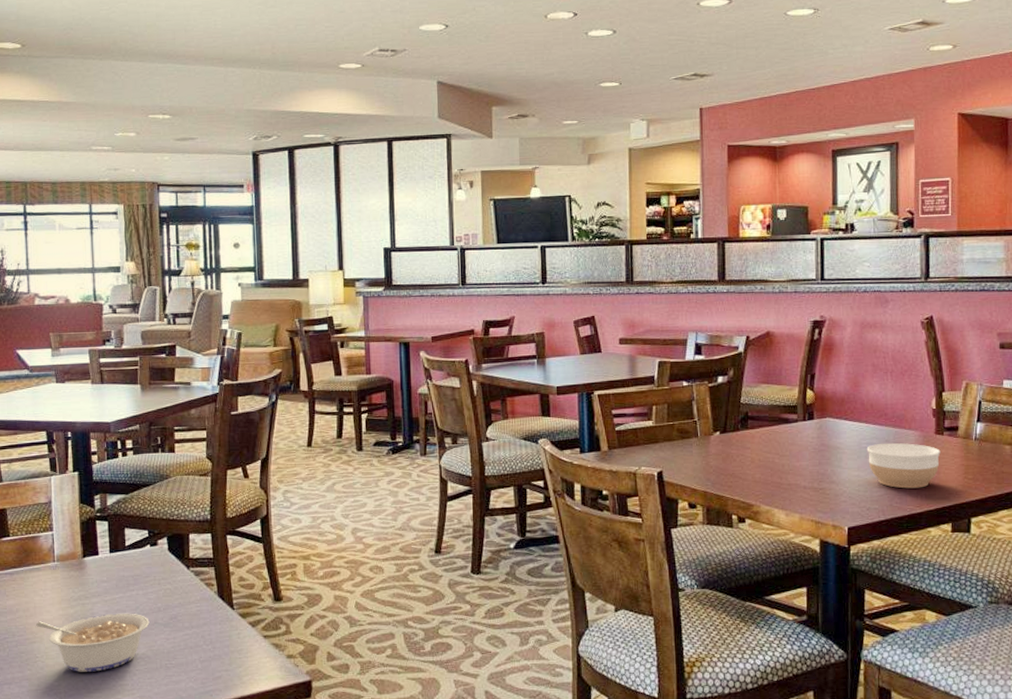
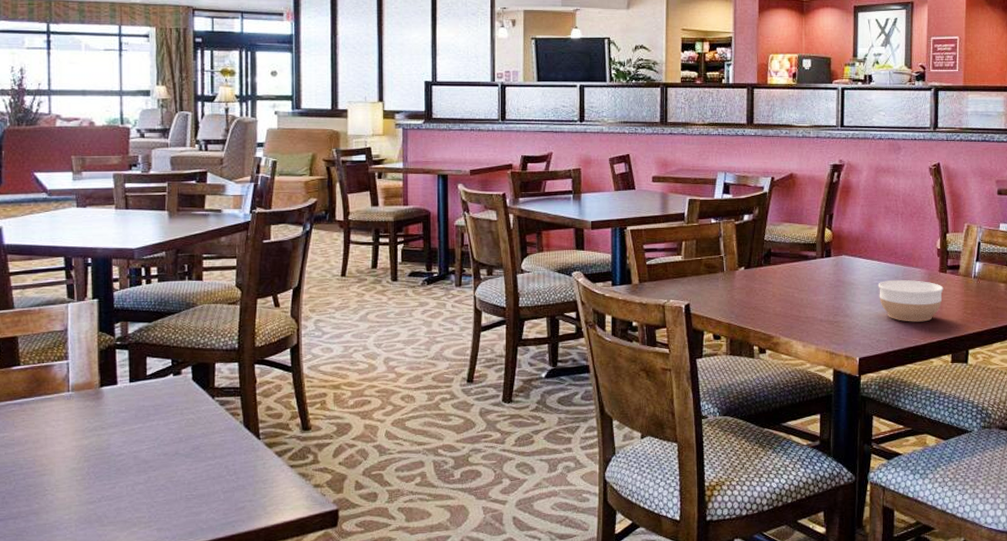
legume: present [36,613,150,672] -> none [46,443,170,505]

